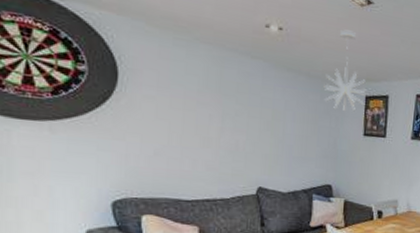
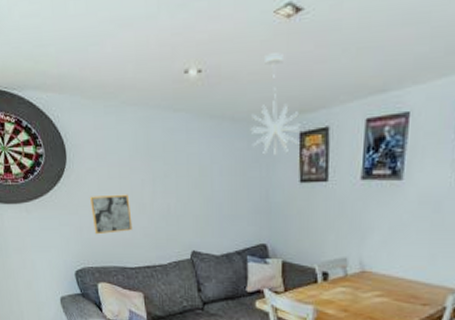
wall art: none [142,123,194,164] -> present [89,194,133,235]

